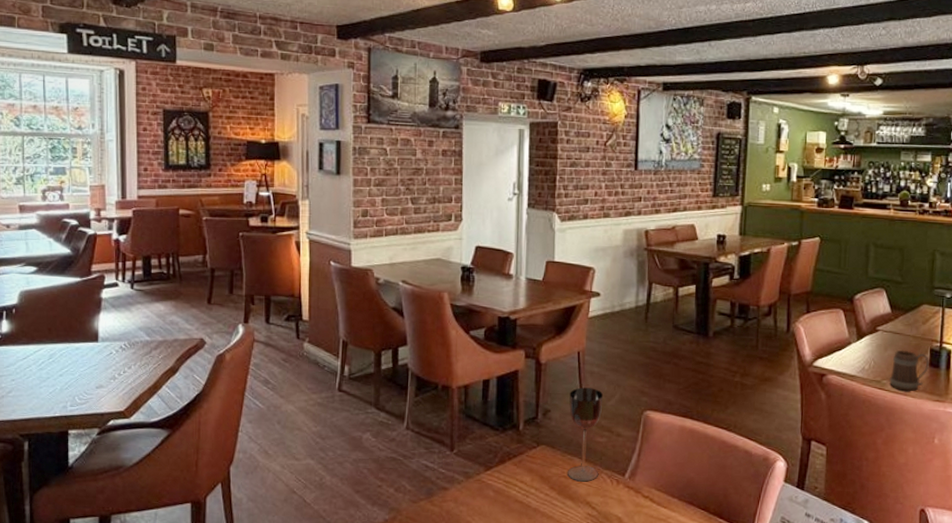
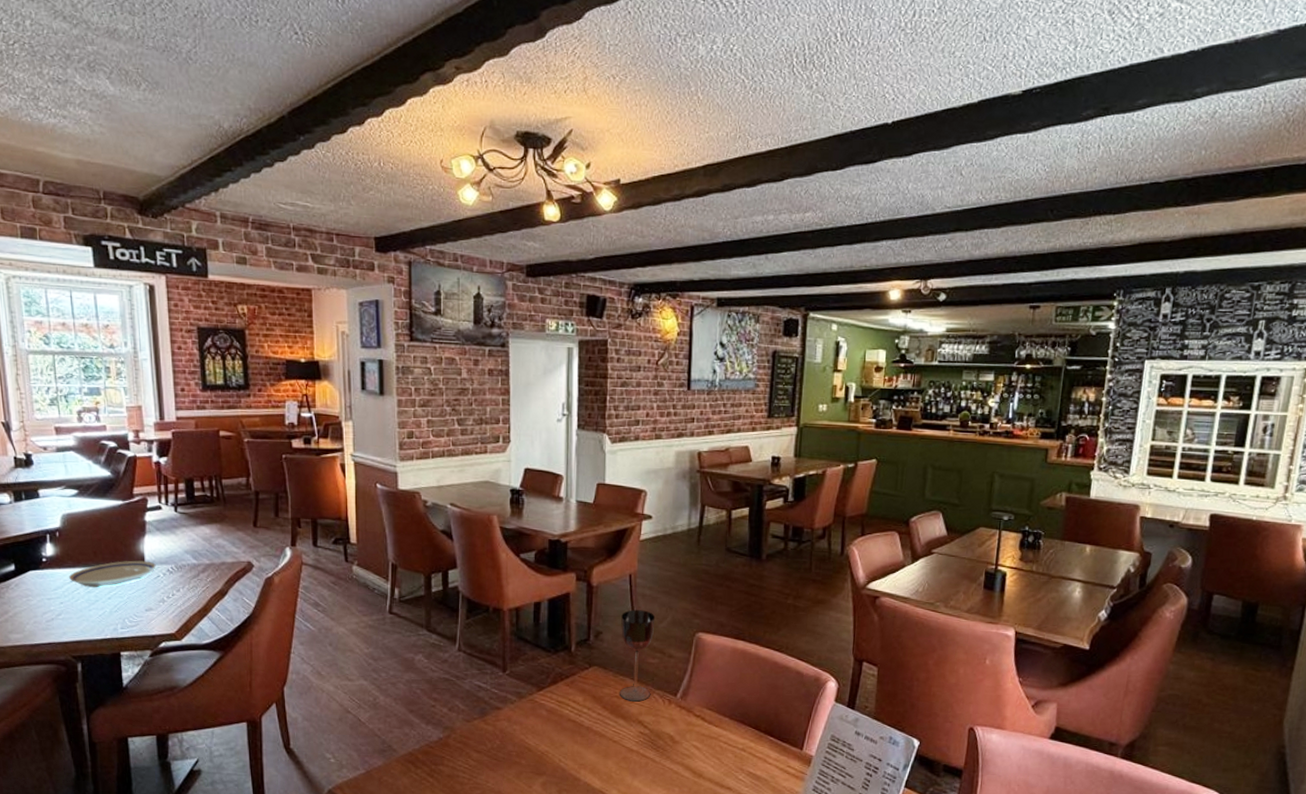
plate: none [22,337,109,364] -> present [69,560,156,587]
beer mug: present [889,350,930,392] -> none [942,572,984,614]

